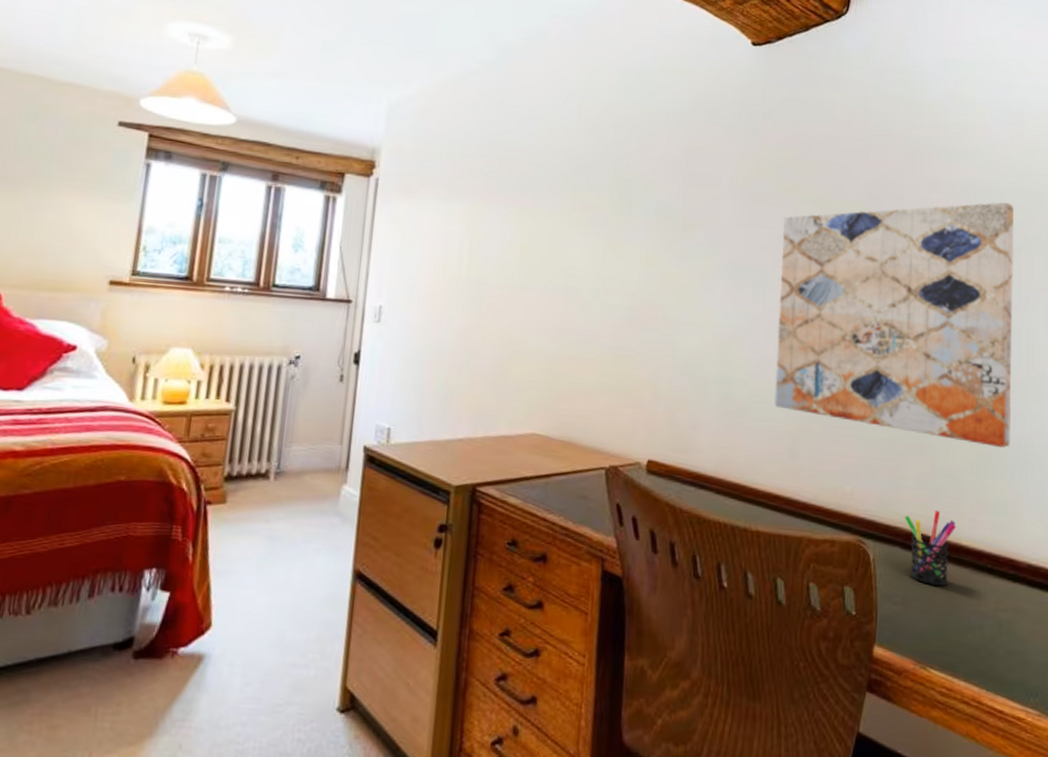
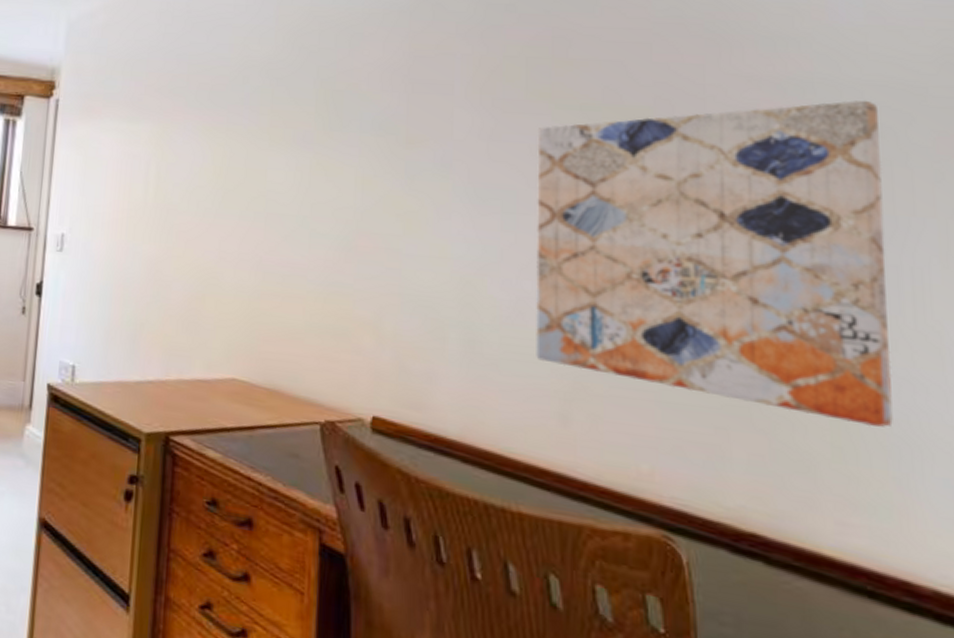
pen holder: present [904,510,957,586] -> none [730,504,814,609]

